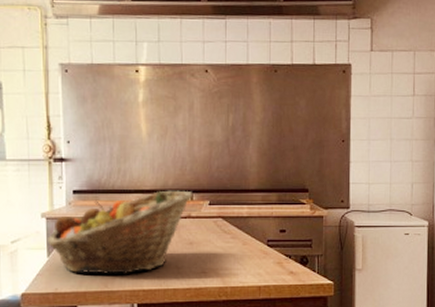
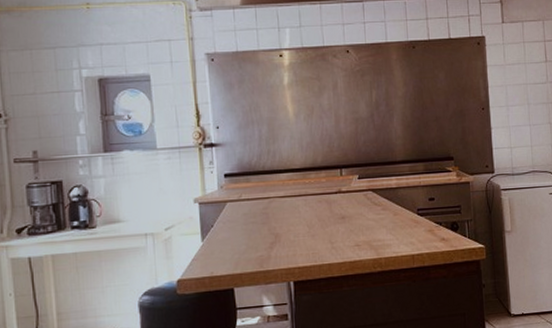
fruit basket: present [46,190,193,274] -> none [200,166,342,256]

